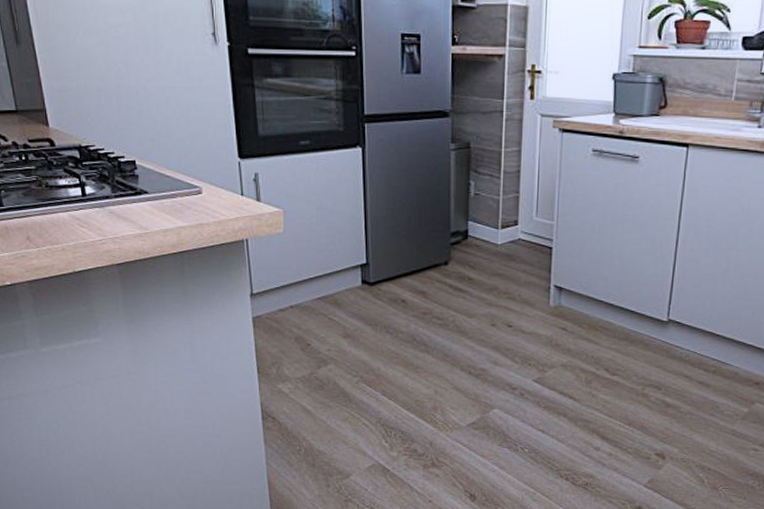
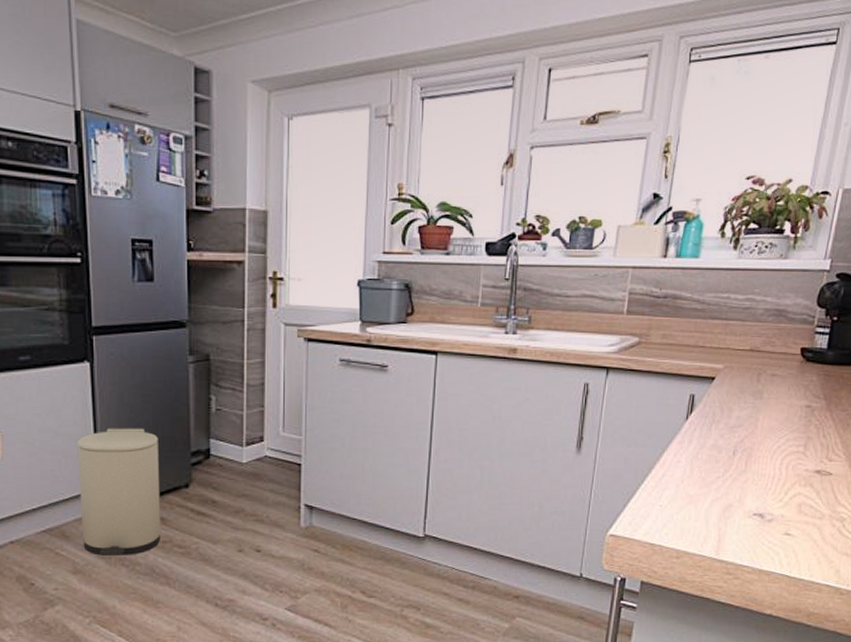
pedal bin: none [349,208,422,324] -> present [77,428,161,556]

